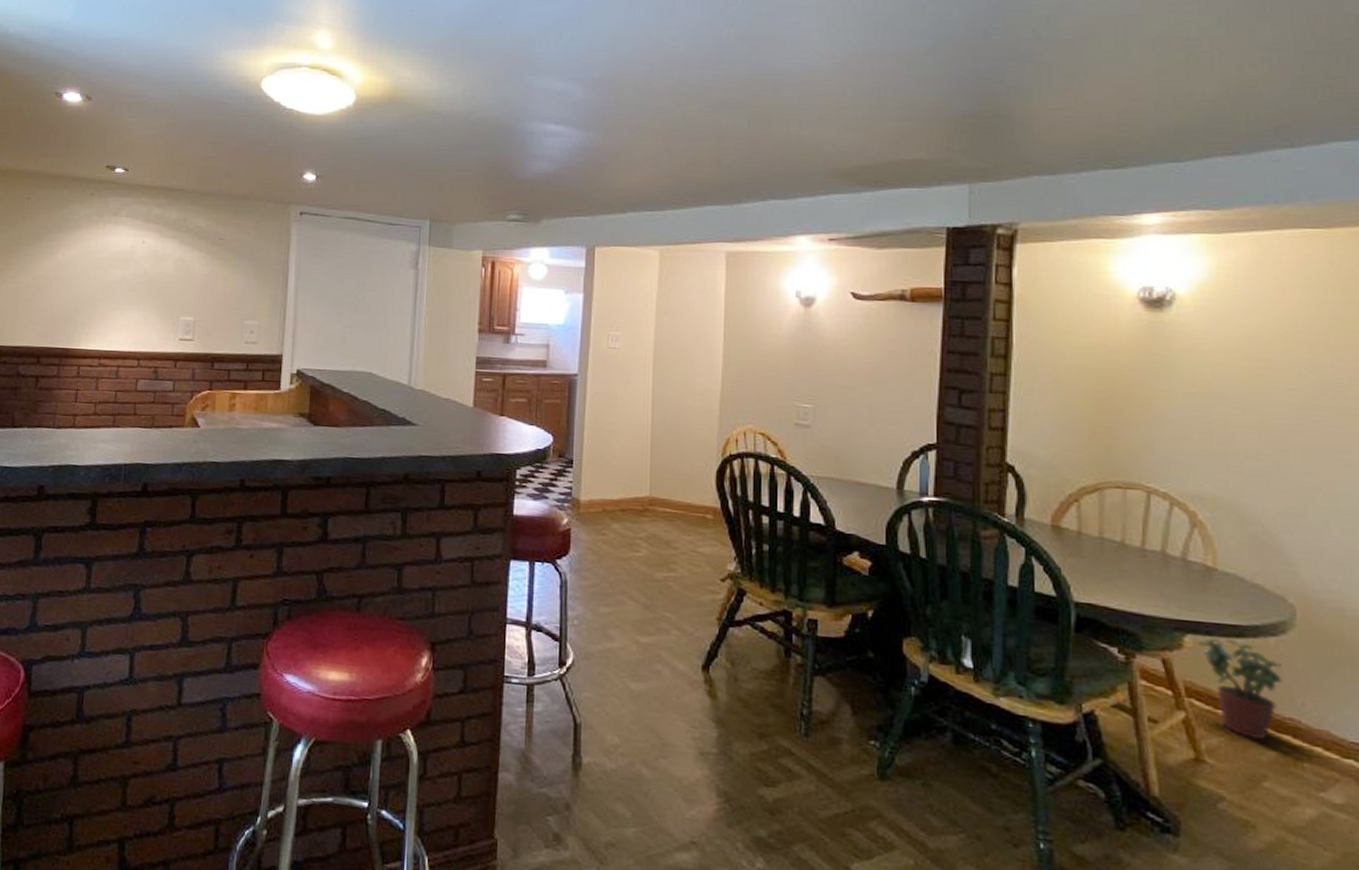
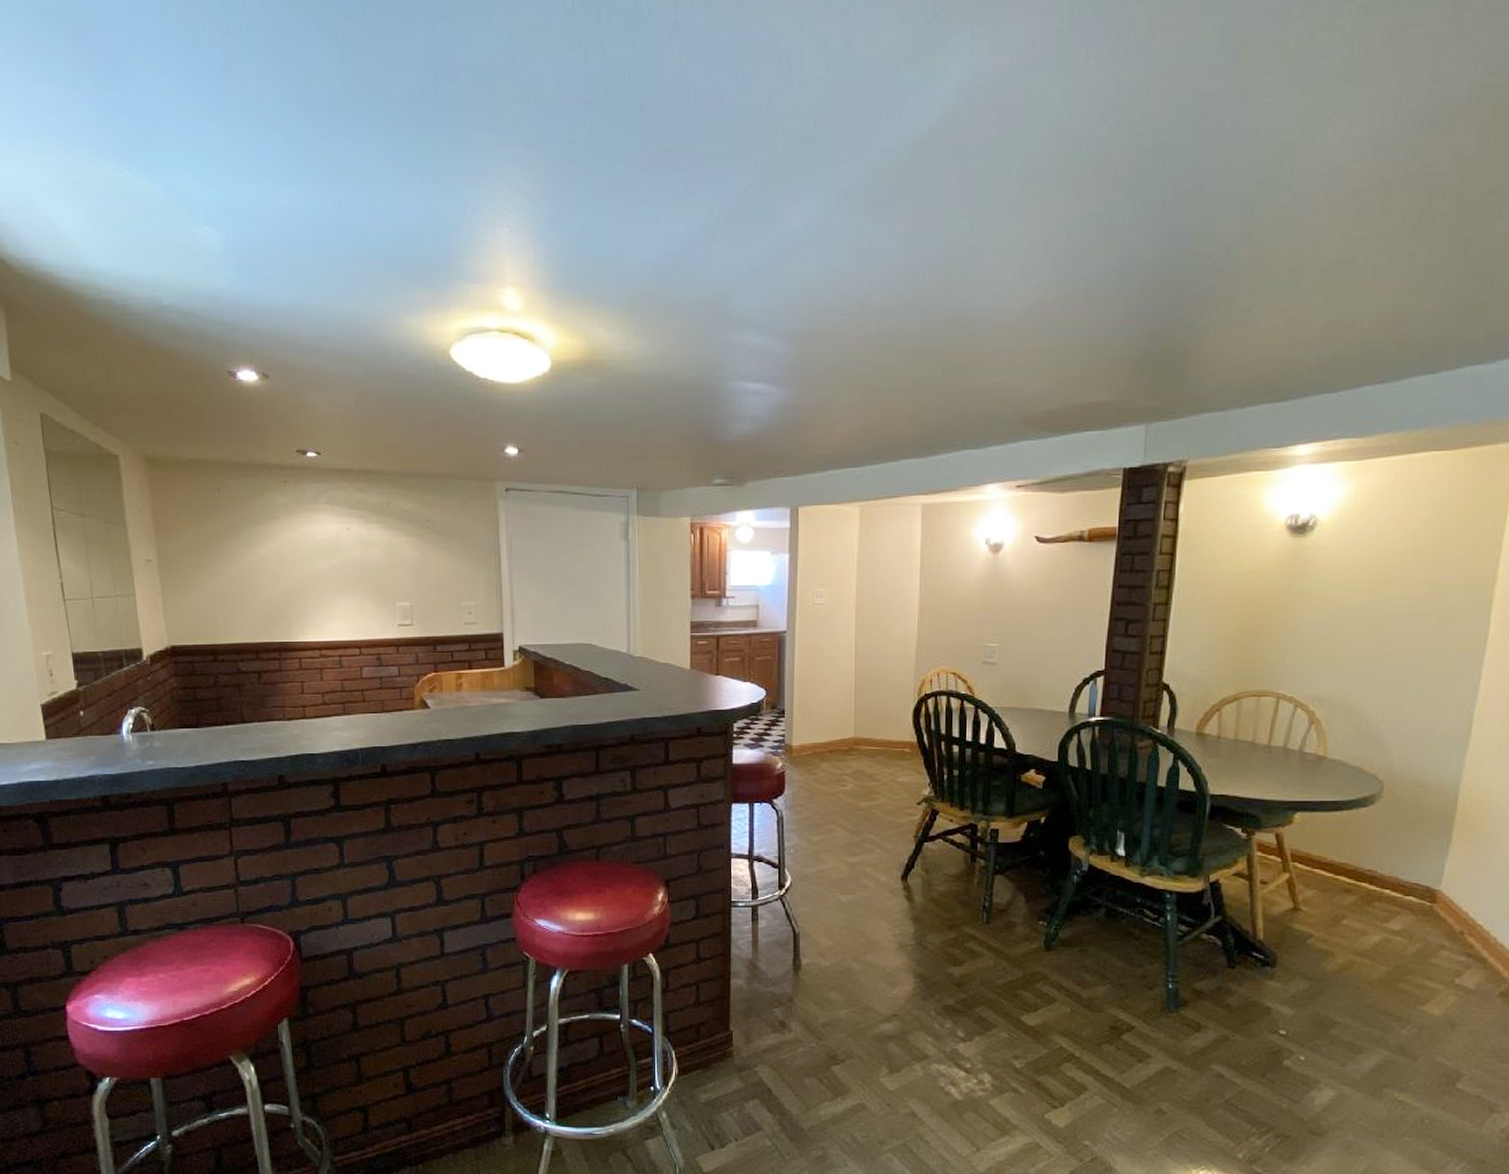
potted plant: present [1198,635,1282,741] -> none [1305,811,1368,889]

